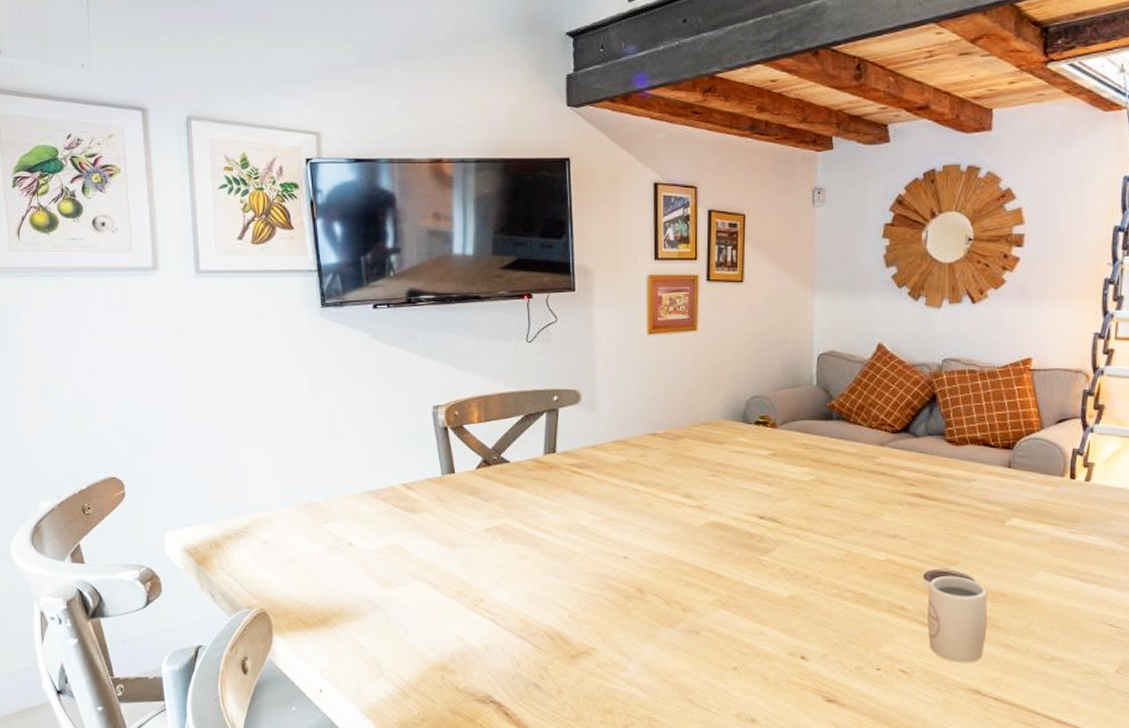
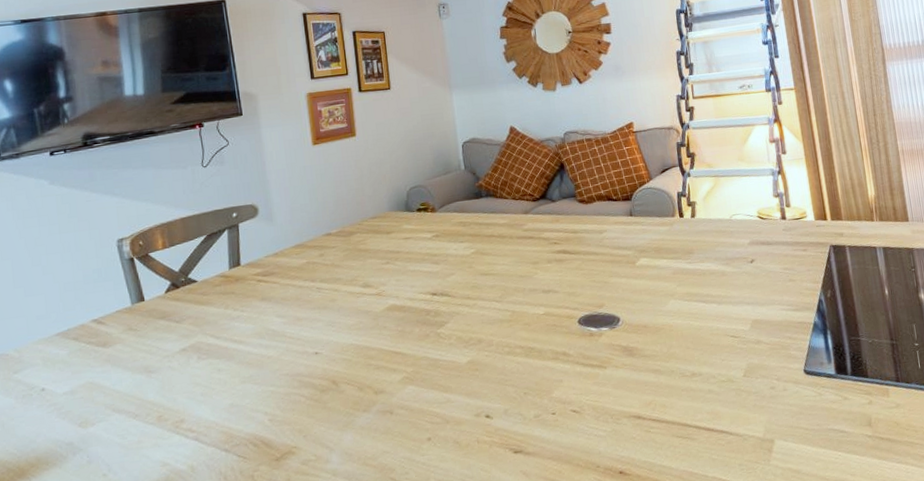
mug: present [927,575,988,663] -> none [583,316,638,394]

